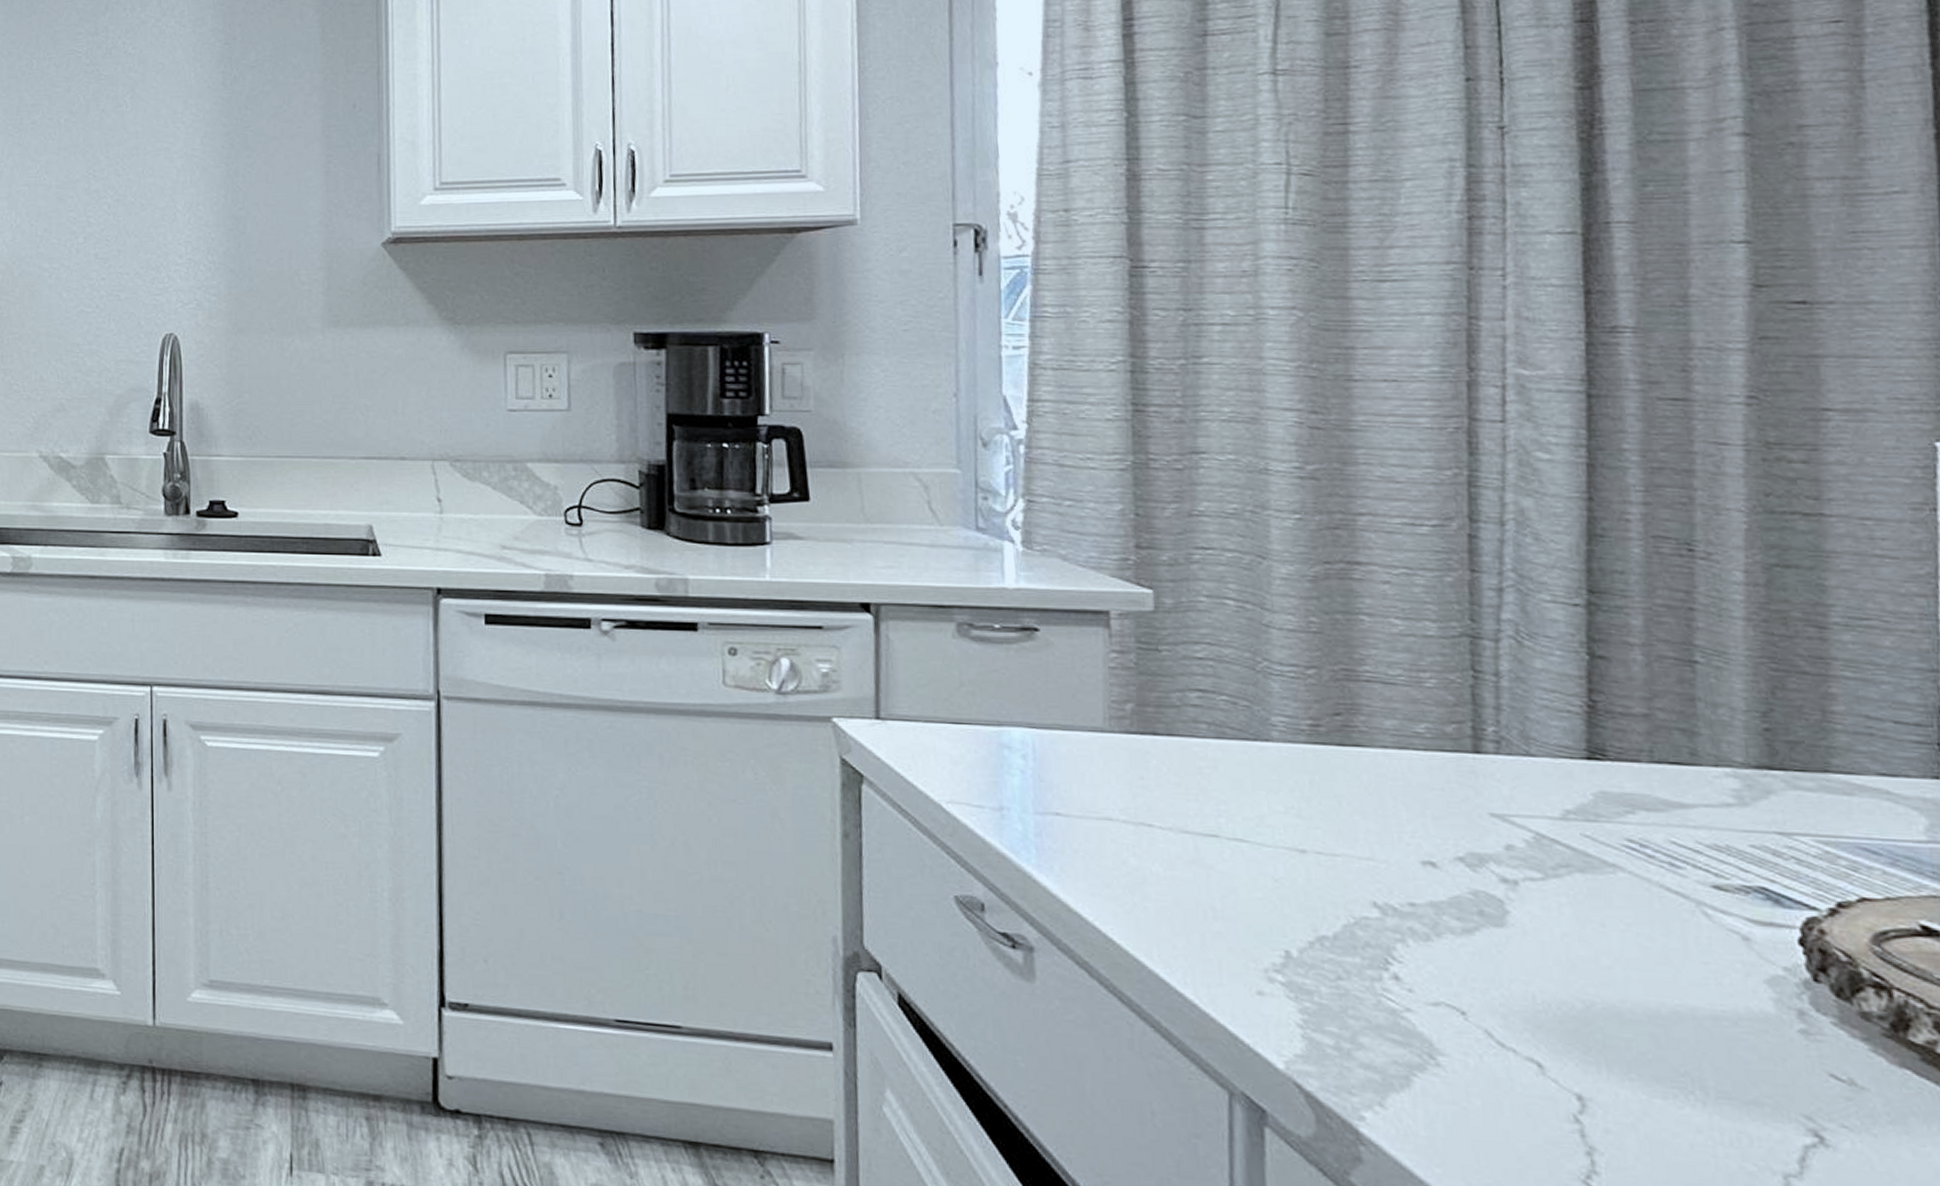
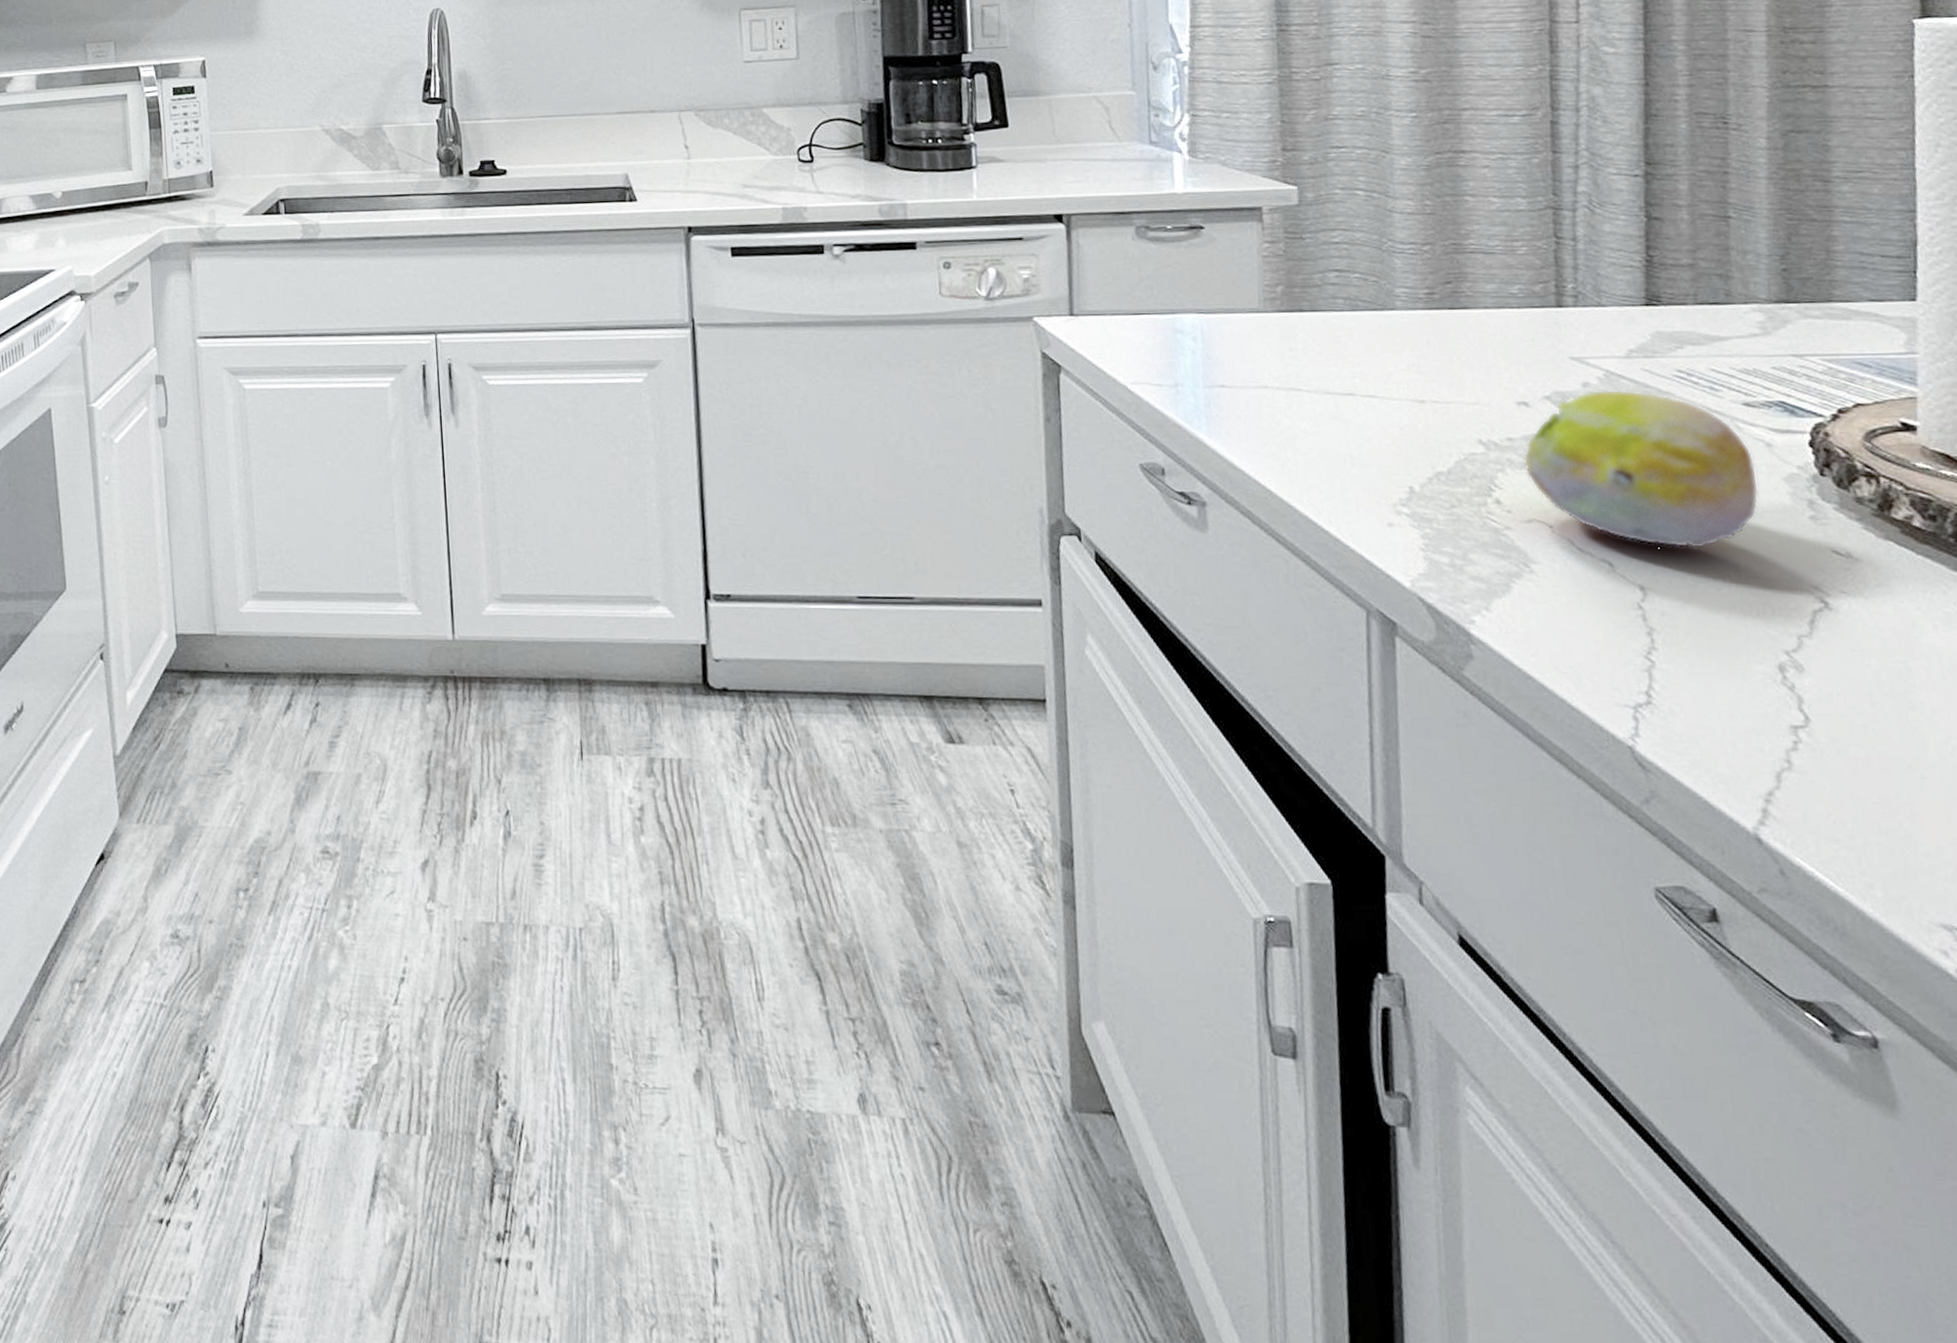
fruit: none [1429,855,1733,1057] -> present [1523,389,1759,549]

